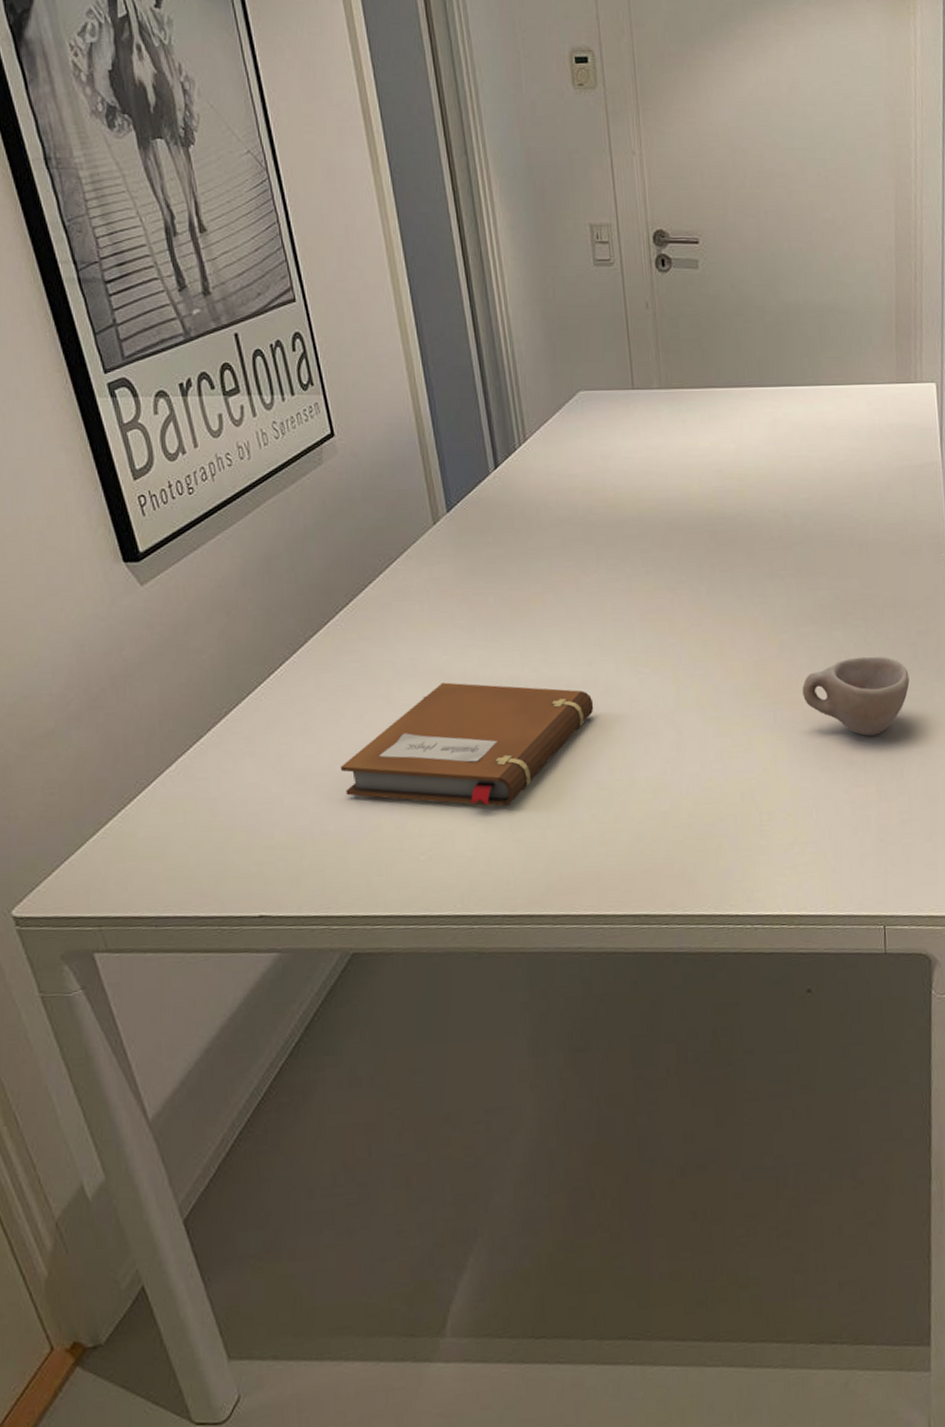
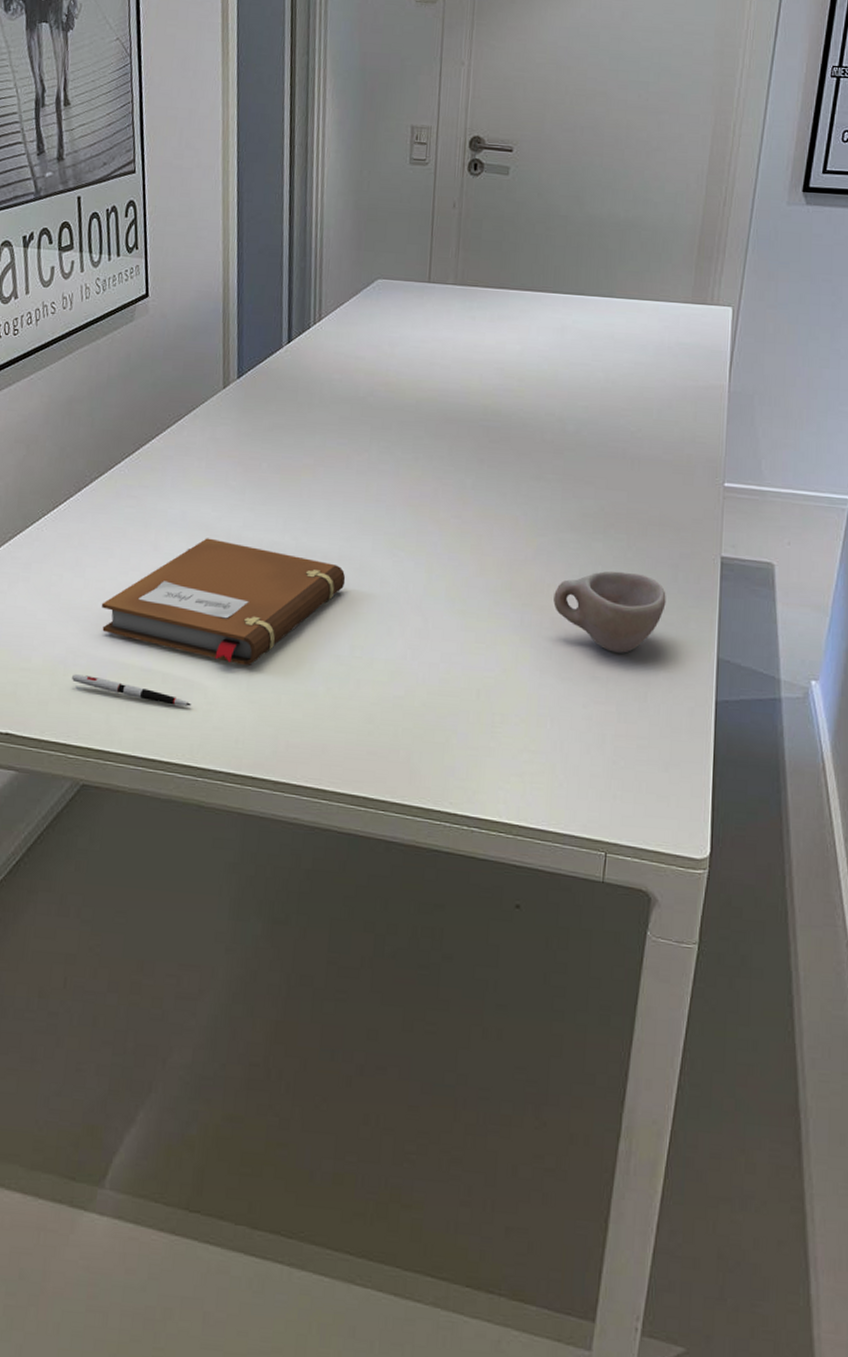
pen: none [322,842,454,859] -> present [72,674,191,707]

